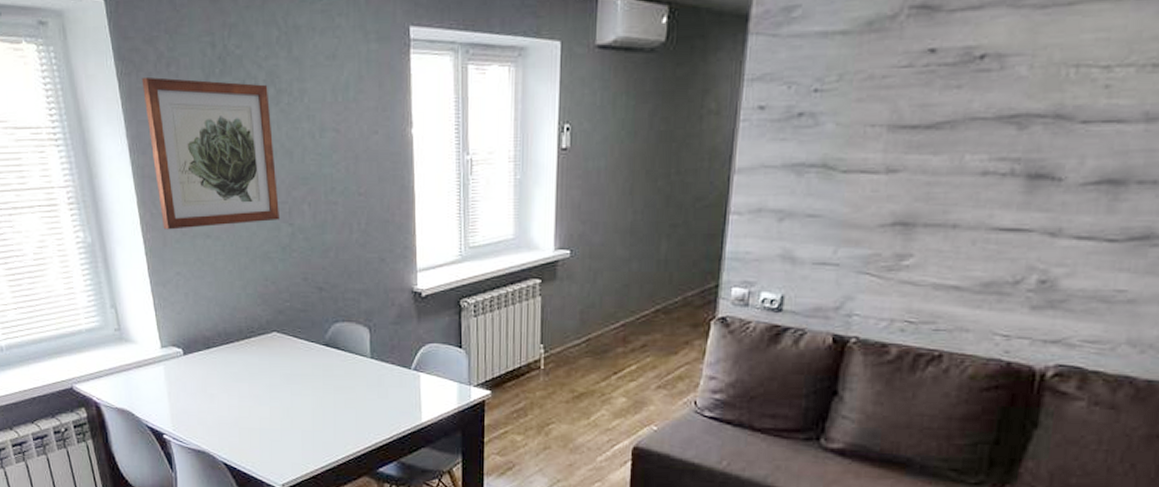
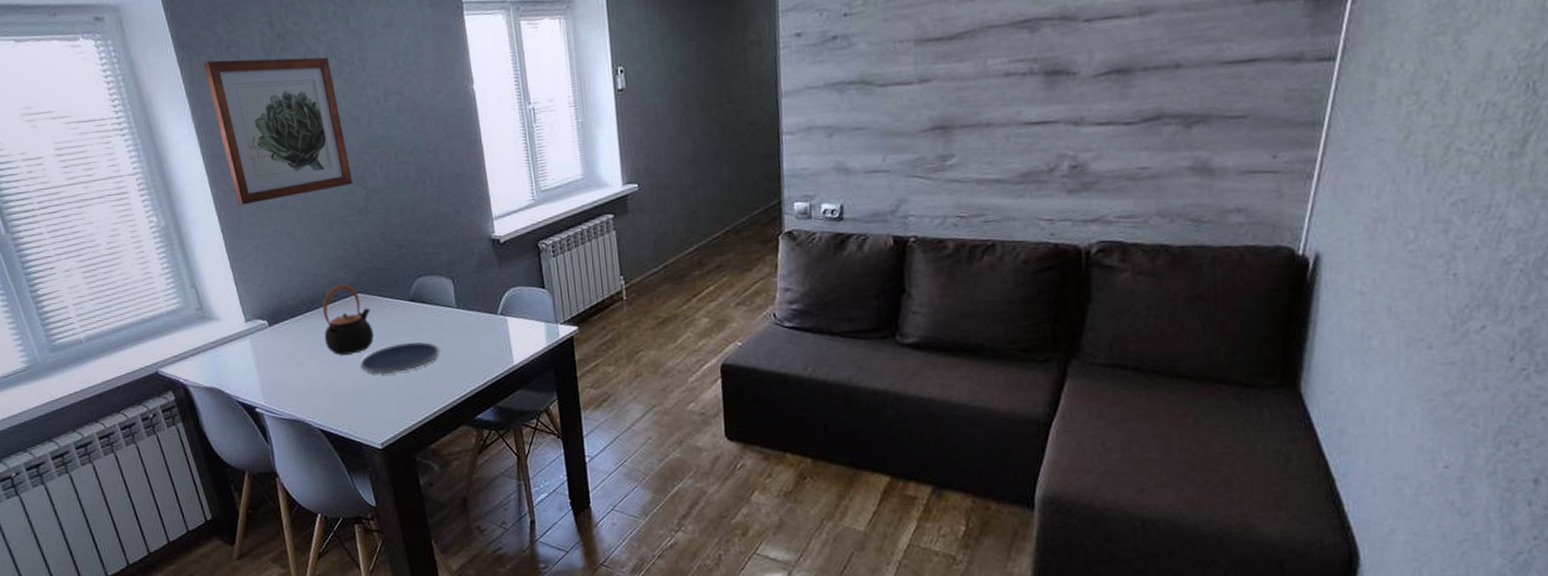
teapot: none [236,320,286,392] -> present [322,283,375,355]
plate: none [269,387,348,416] -> present [360,342,439,374]

